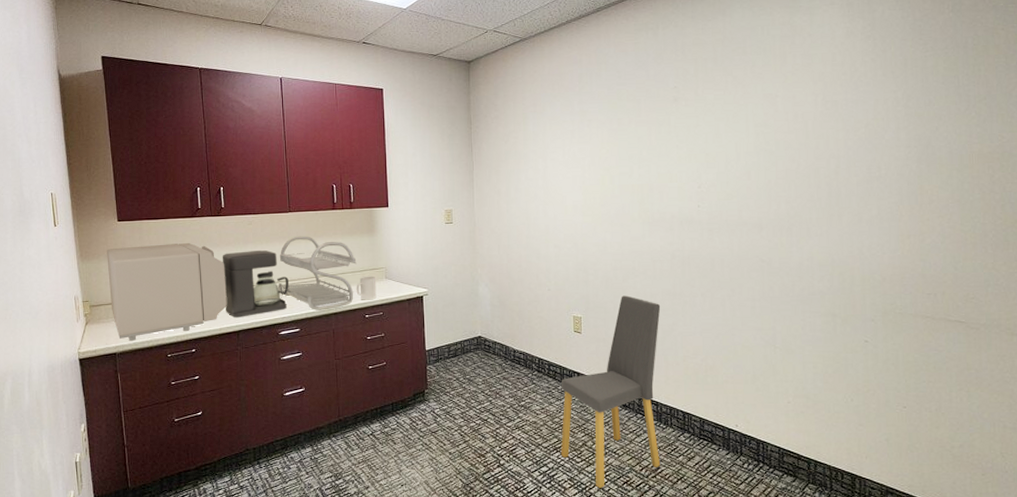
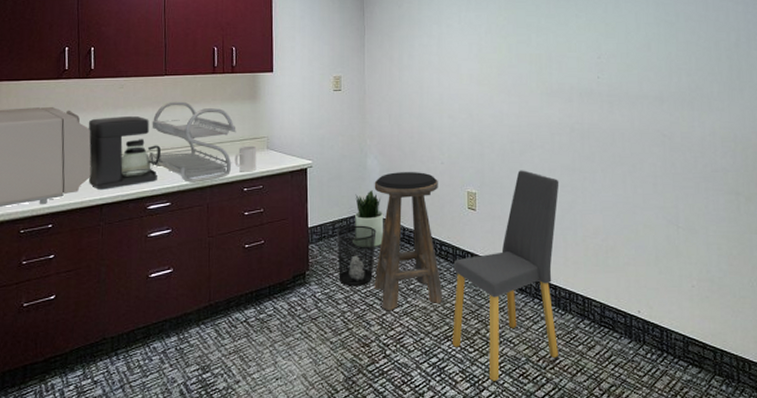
waste bin: none [452,348,489,403] -> present [336,225,377,286]
planter: none [467,316,496,368] -> present [353,190,384,247]
stool: none [485,298,552,426] -> present [374,172,443,311]

